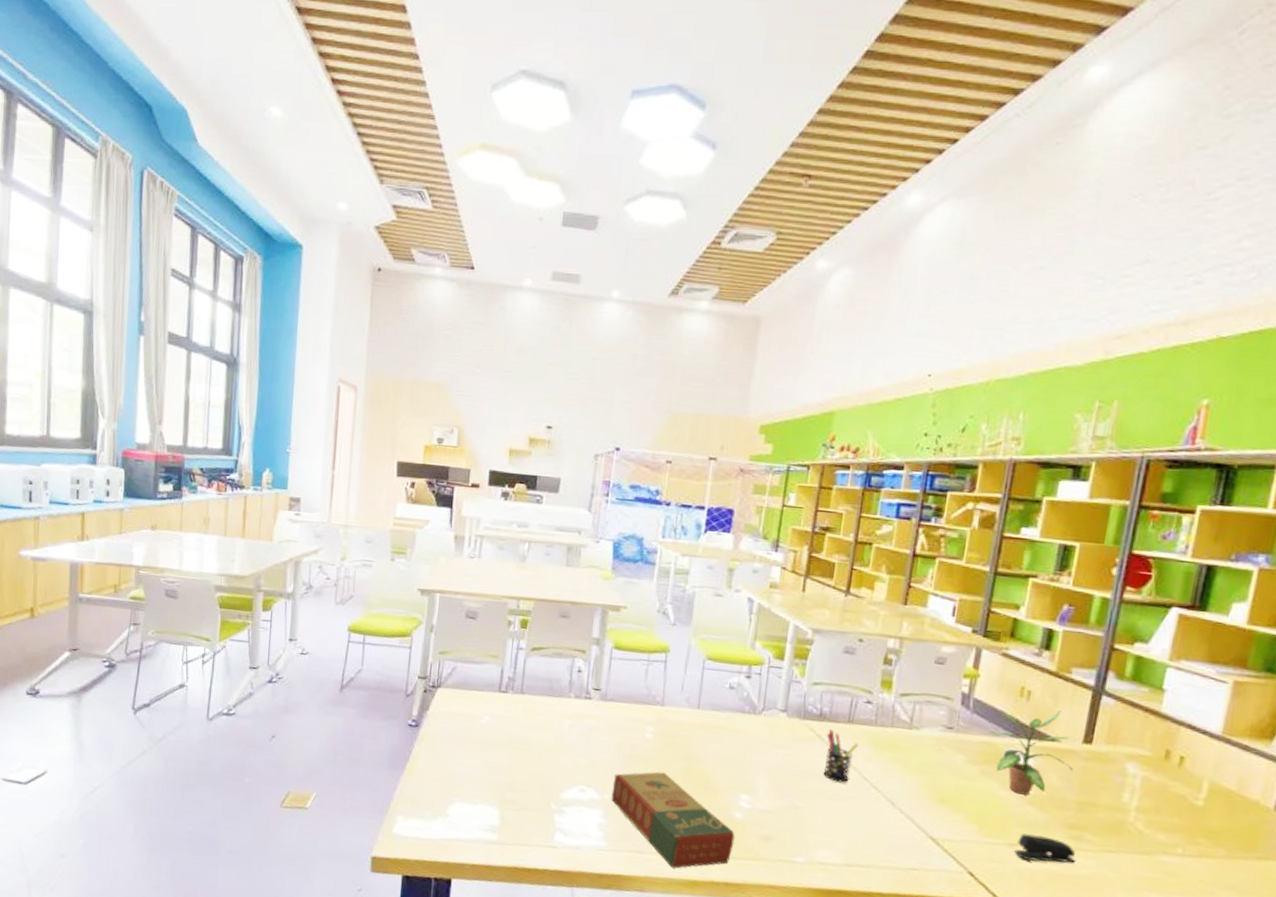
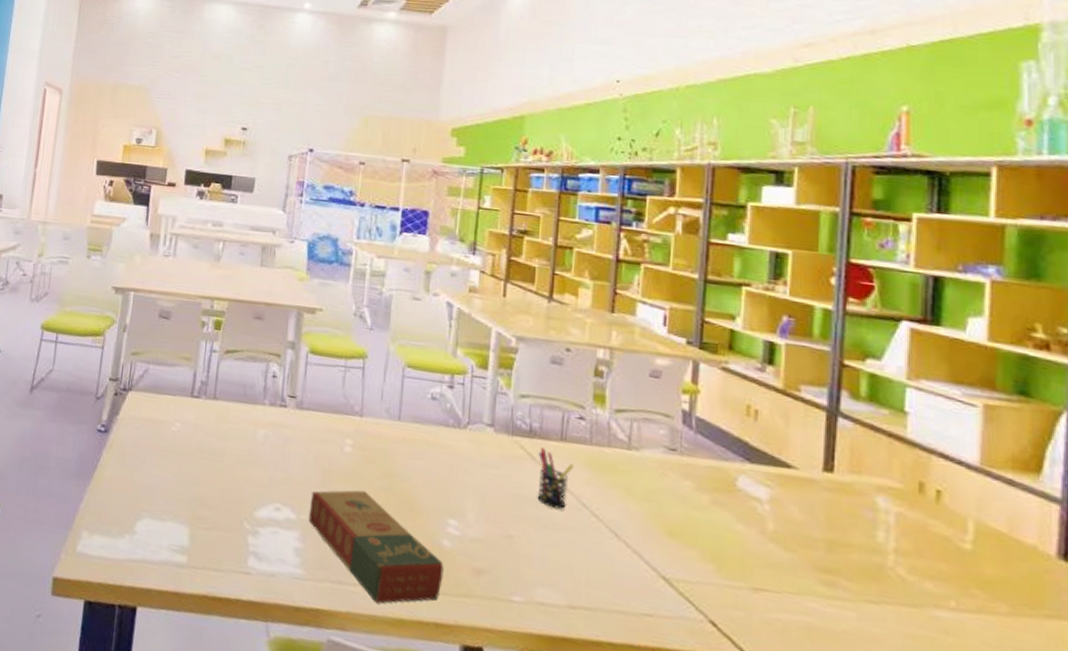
potted plant: present [989,709,1073,795] -> none [716,430,815,531]
stapler: present [1014,833,1075,863] -> none [760,576,832,614]

